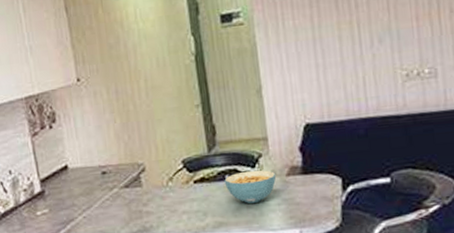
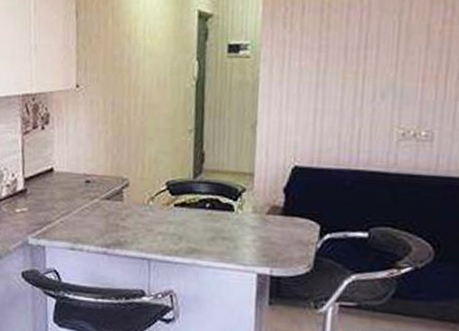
cereal bowl: present [224,169,277,203] -> none [204,202,257,236]

